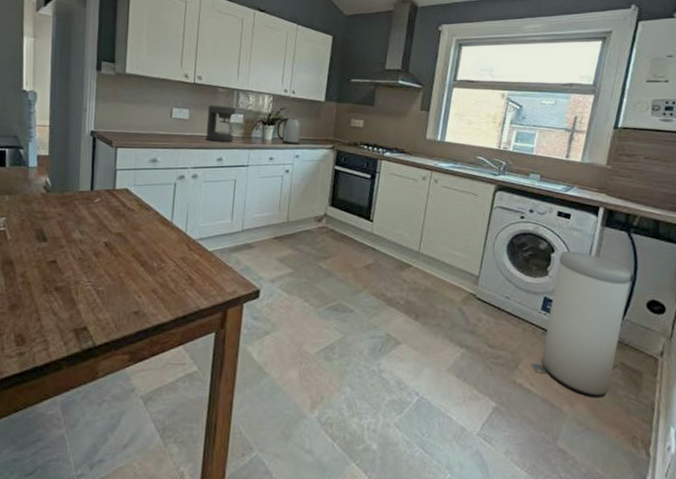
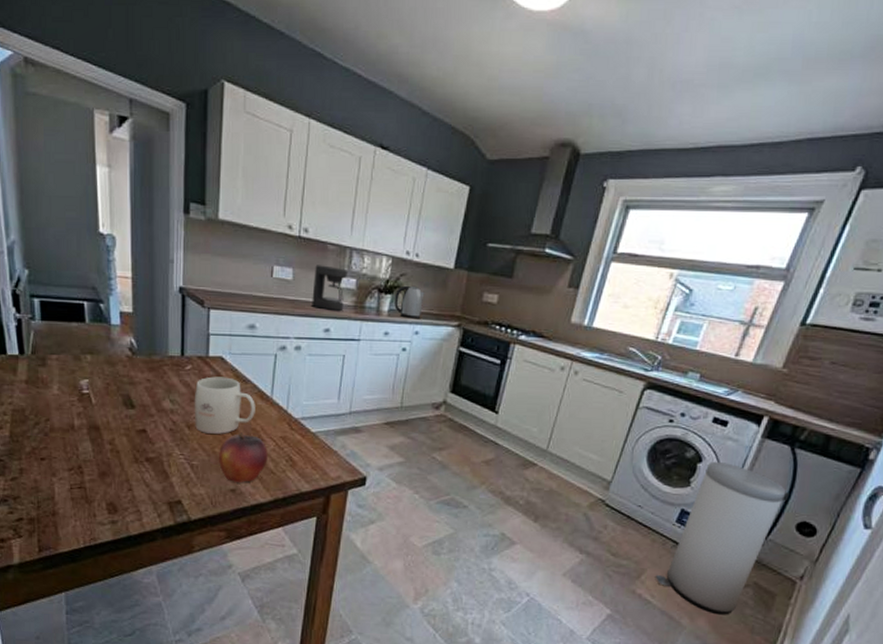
mug: none [101,206,157,260] -> present [194,376,255,434]
fruit: none [123,256,169,305] -> present [219,432,268,483]

